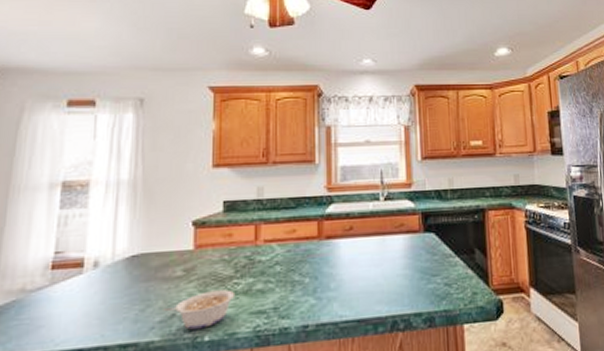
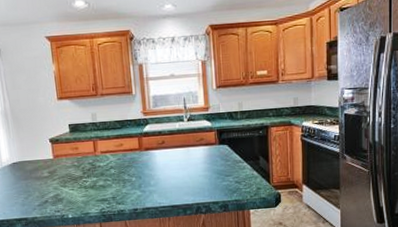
legume: present [162,289,236,330] -> none [39,185,86,210]

